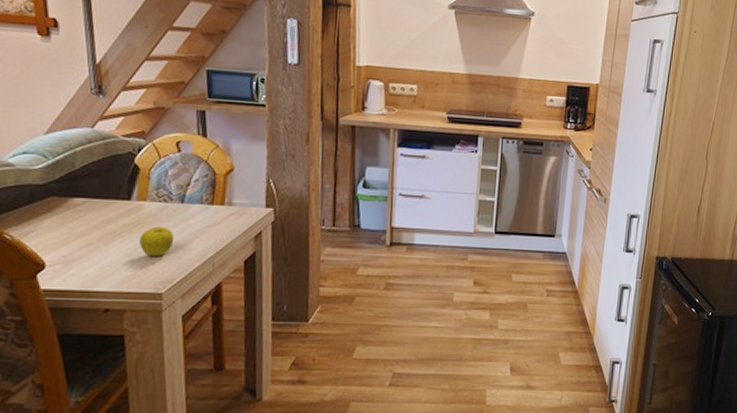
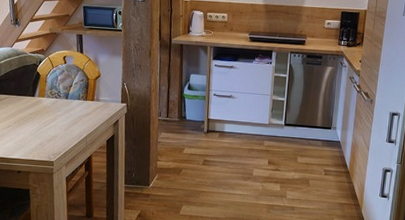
fruit: present [140,226,175,256] -> none [40,115,62,136]

